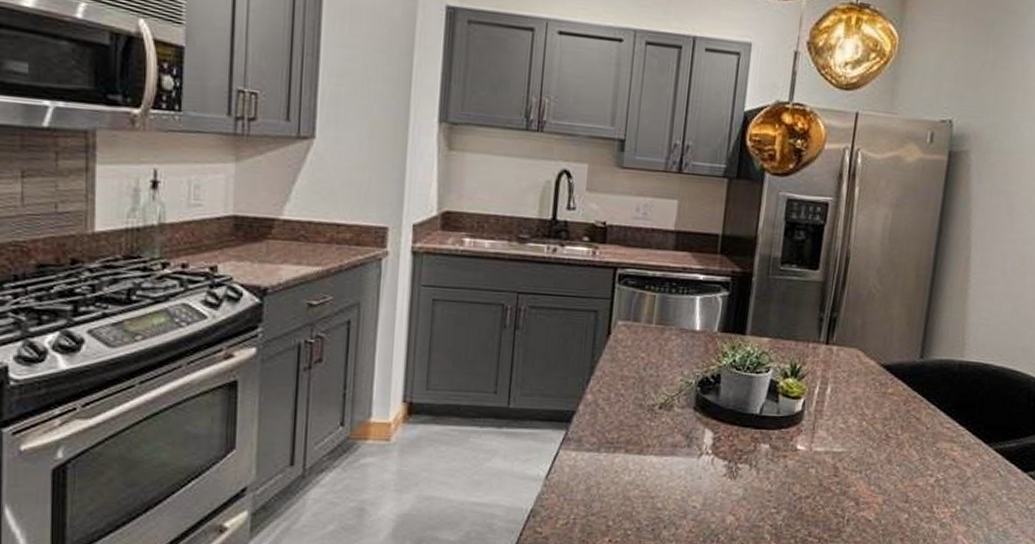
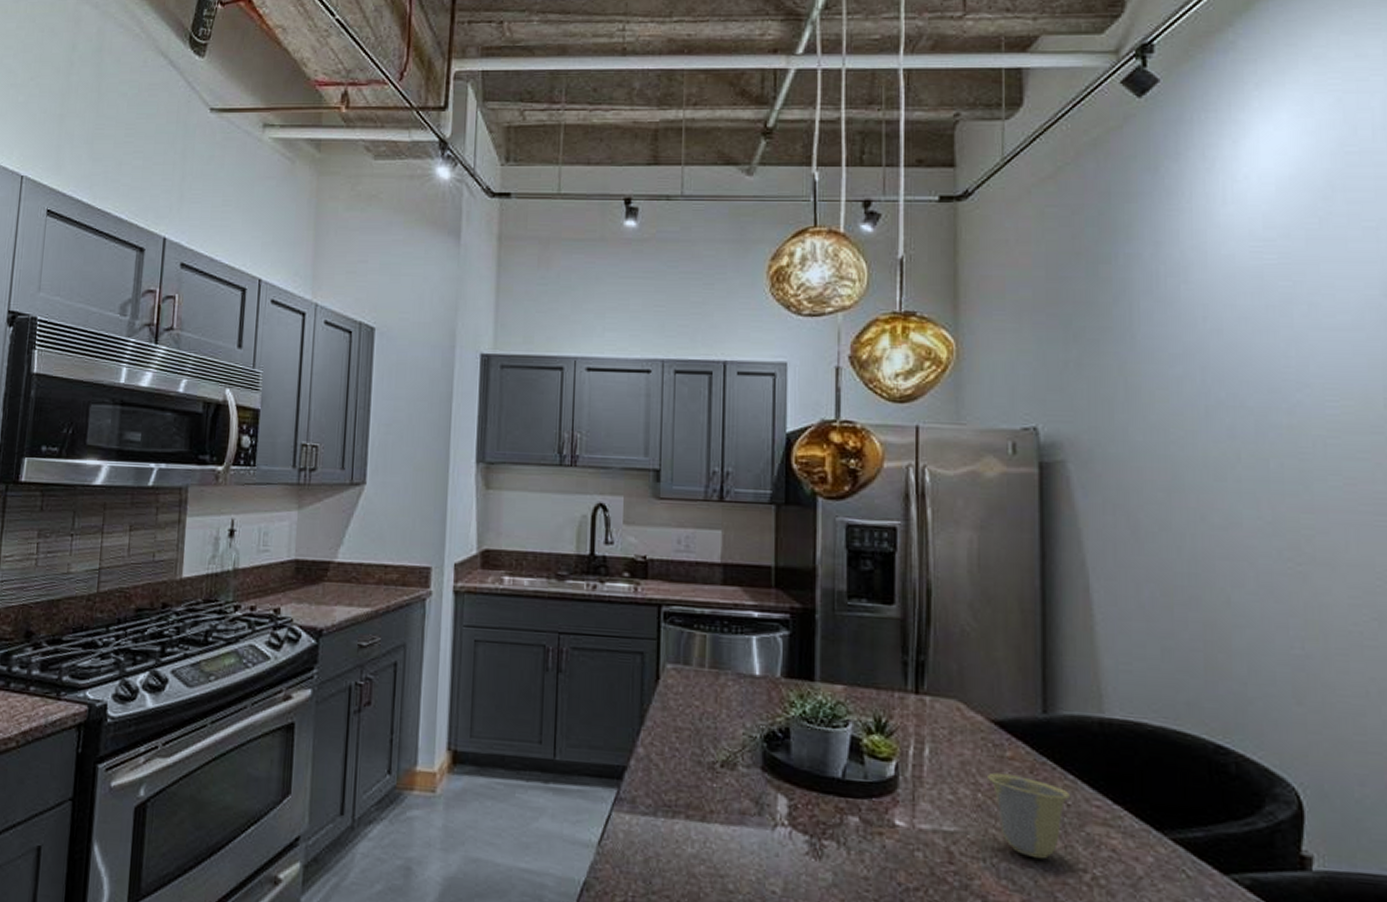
cup: none [872,405,931,469] -> present [988,772,1071,859]

